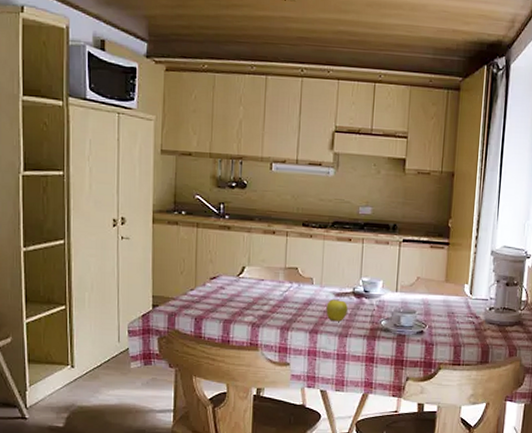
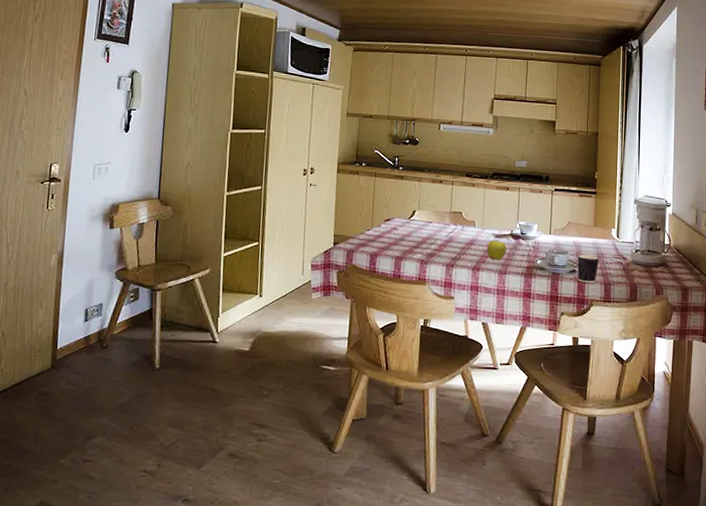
mug: none [424,313,450,346] -> present [577,254,600,284]

